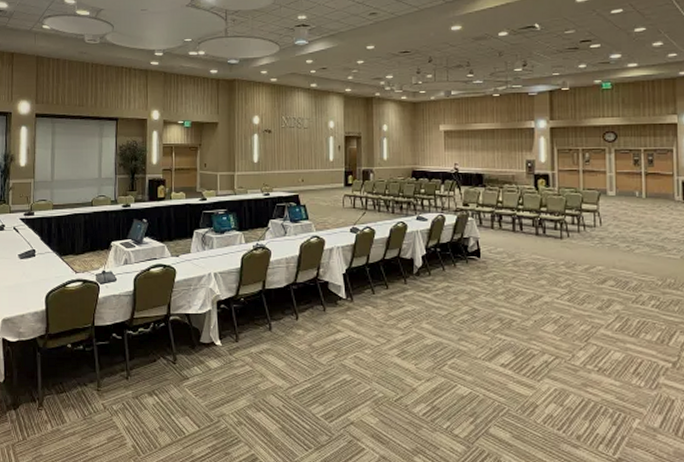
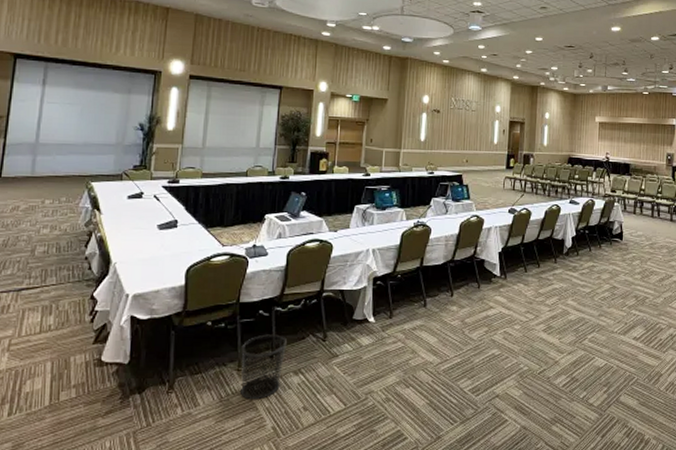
waste bin: none [99,356,141,419] -> present [240,334,288,400]

